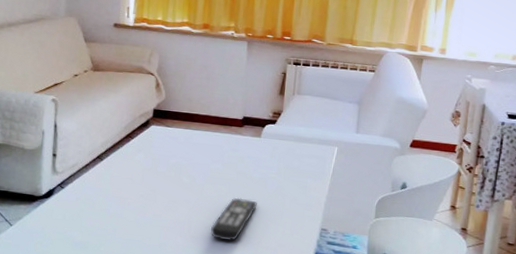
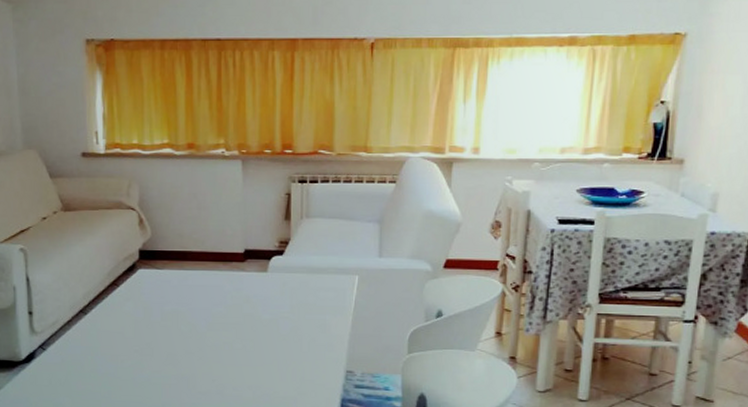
remote control: present [211,197,257,242] -> none [220,344,270,394]

